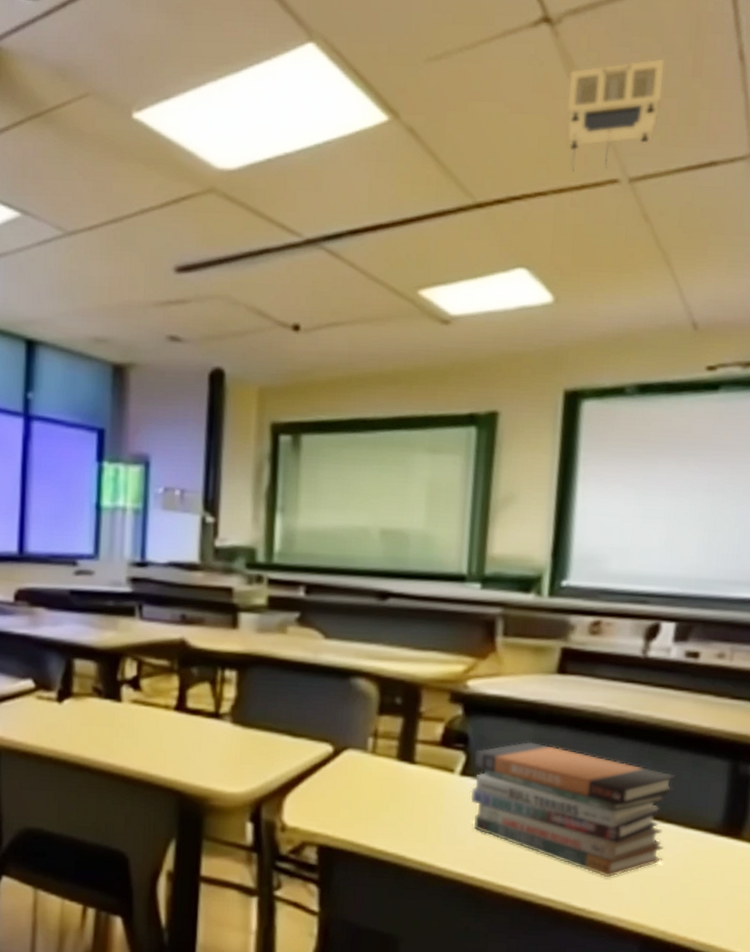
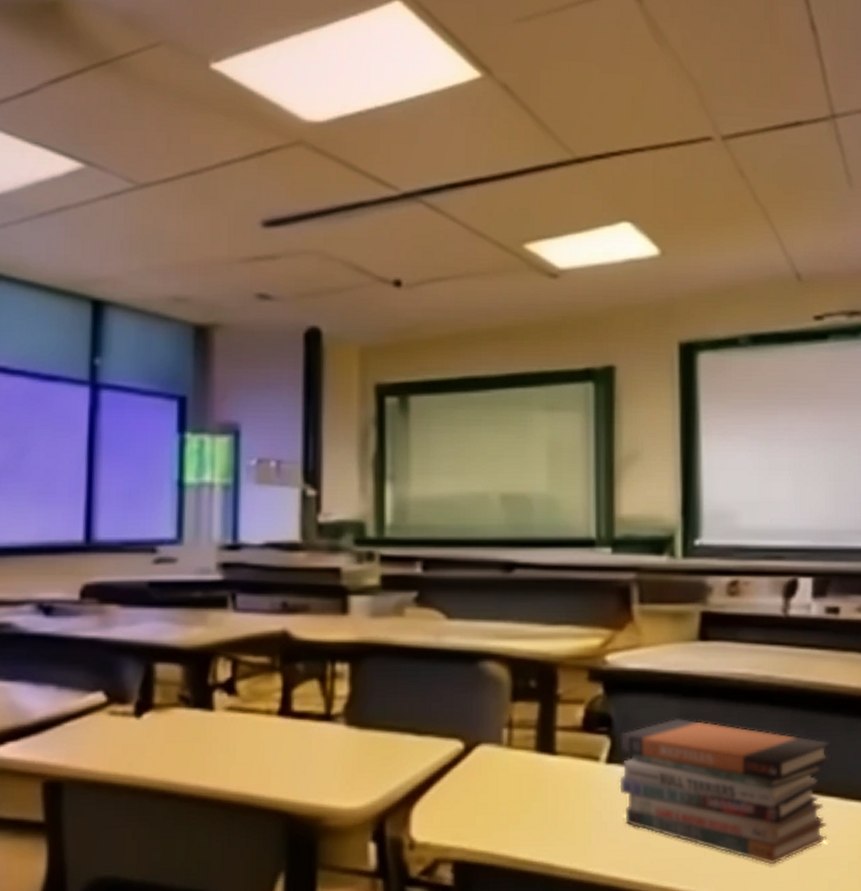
projector: present [566,58,665,171] -> none [656,26,745,129]

